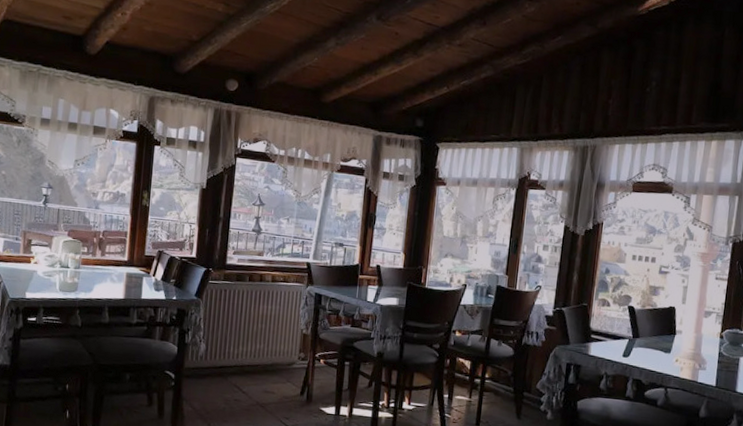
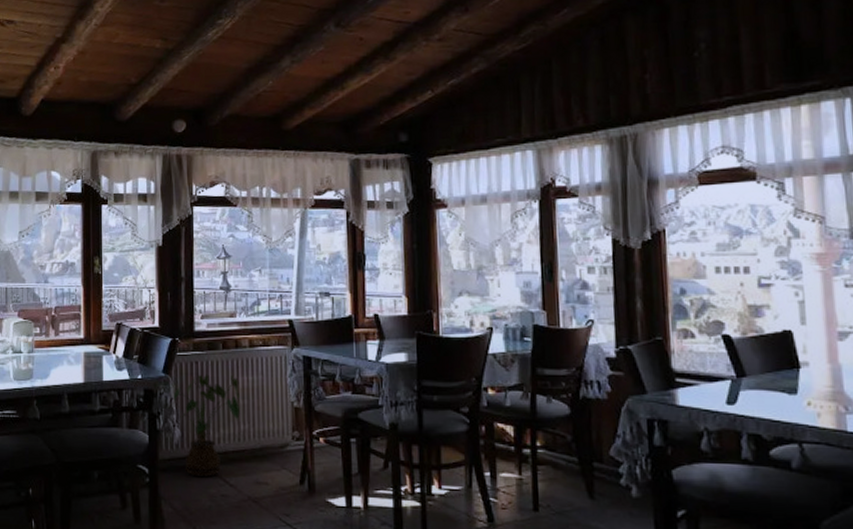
house plant: none [201,300,260,385] -> present [172,374,240,478]

